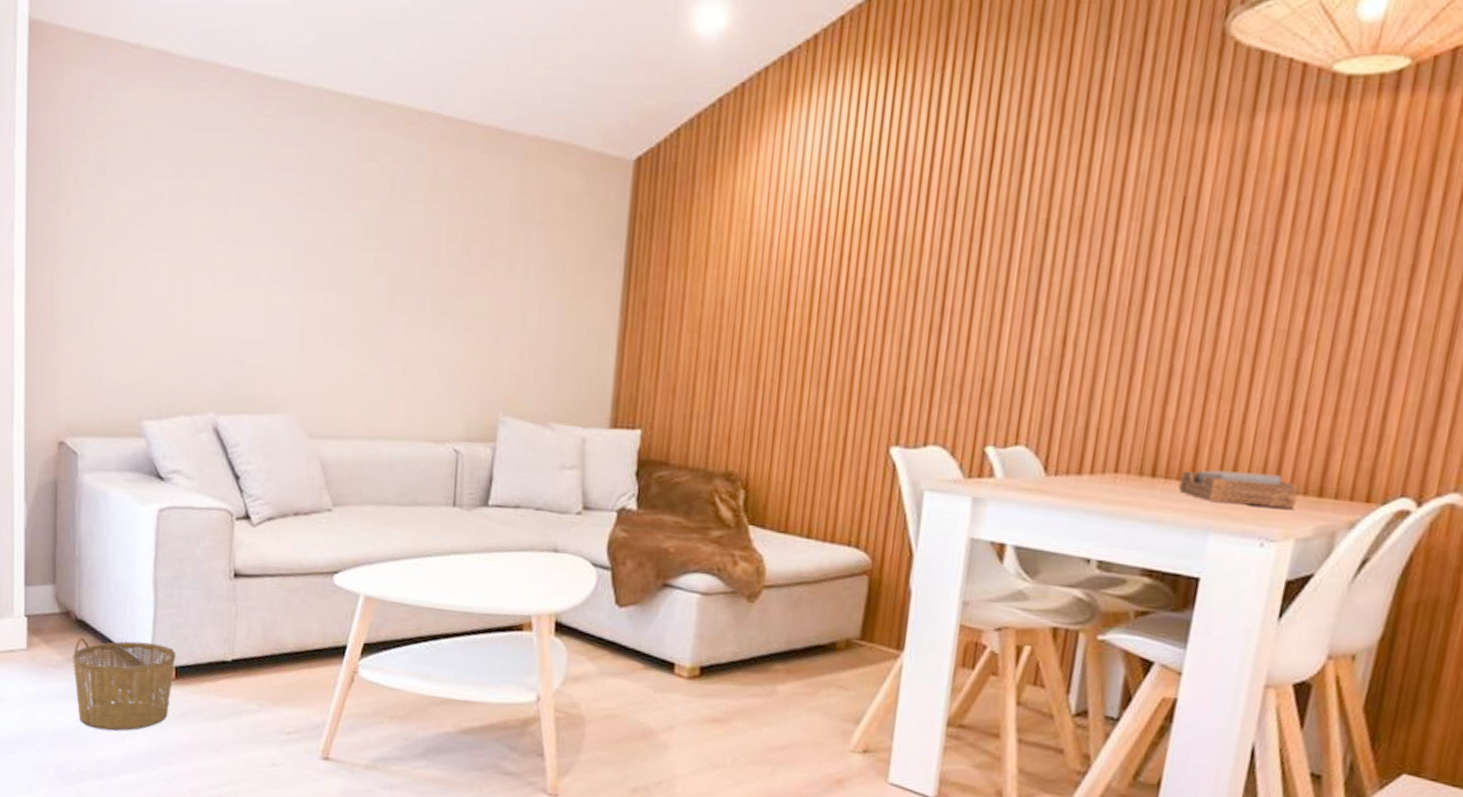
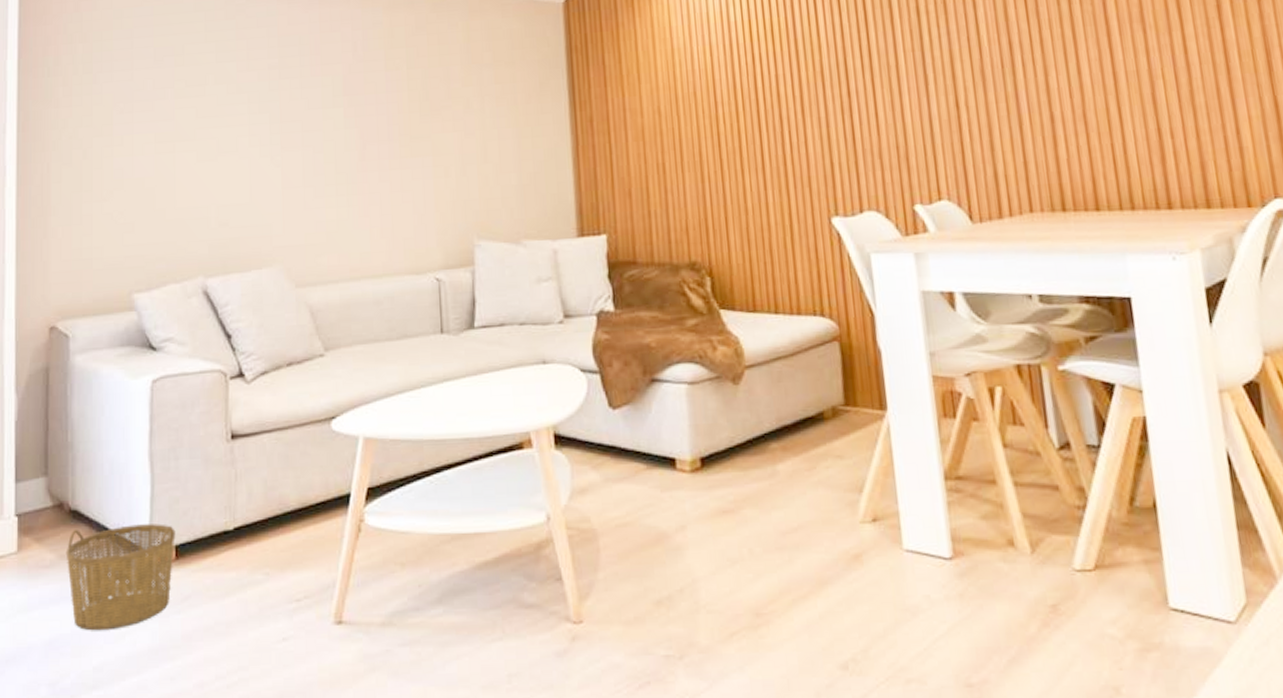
napkin holder: present [1178,470,1299,509] -> none [1087,194,1191,227]

